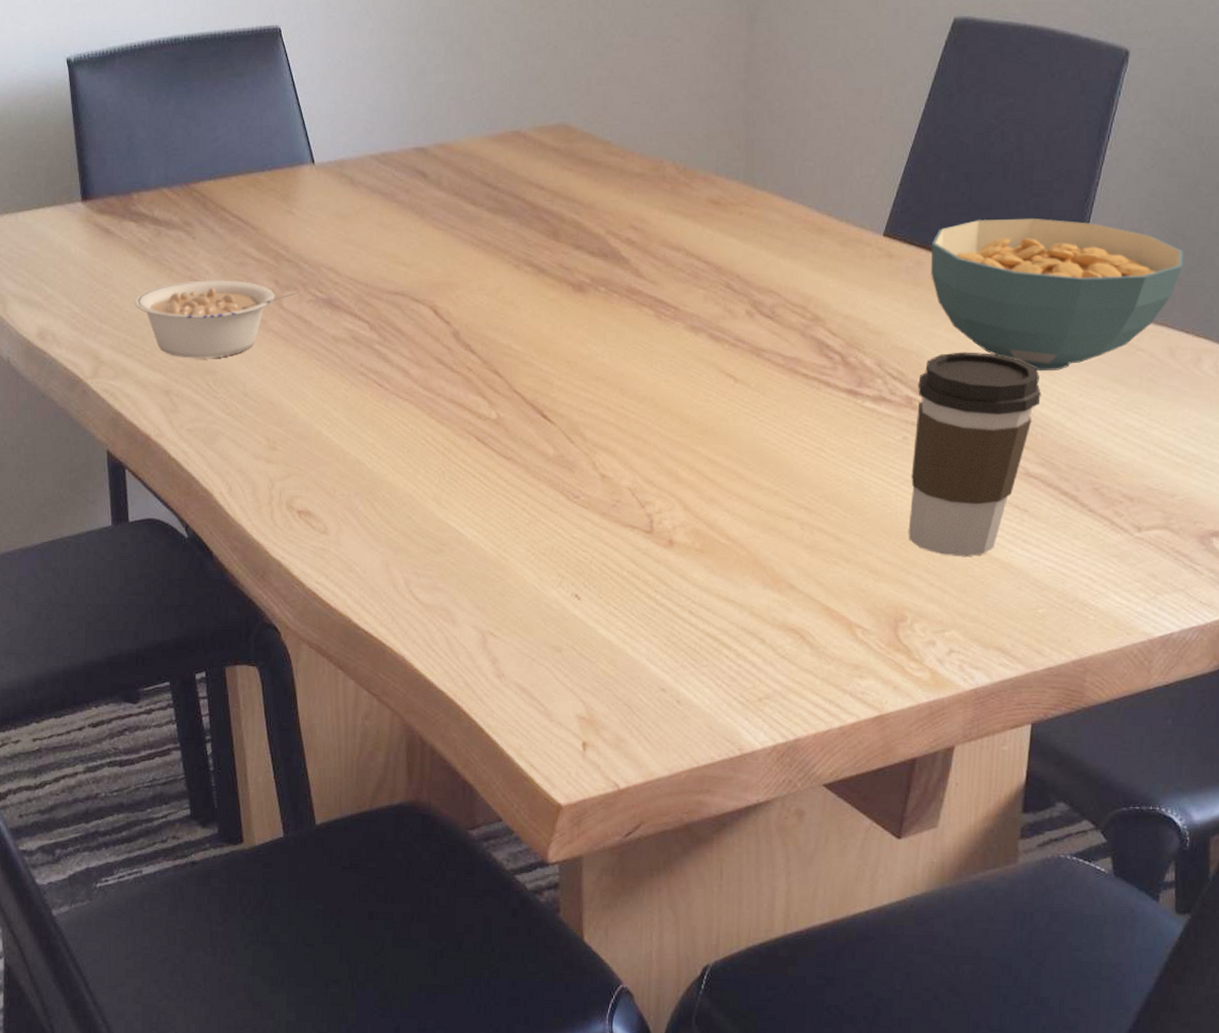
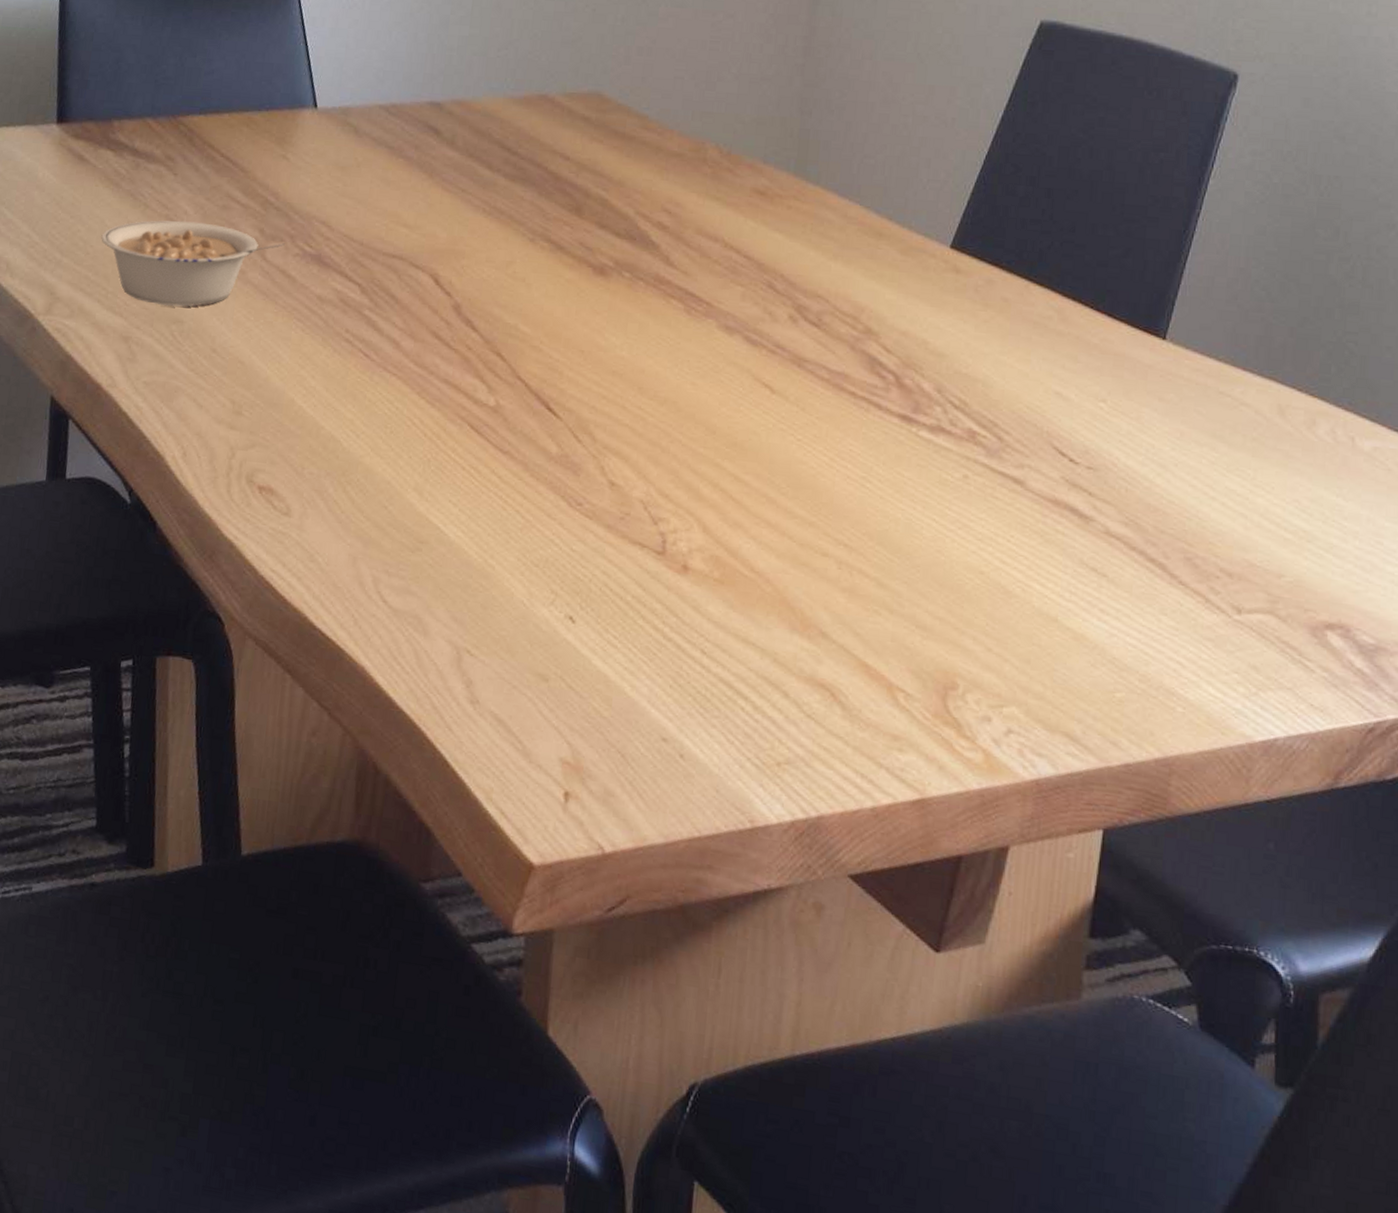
coffee cup: present [908,352,1041,557] -> none [964,385,1127,622]
cereal bowl: present [931,218,1184,372] -> none [1003,241,1297,418]

